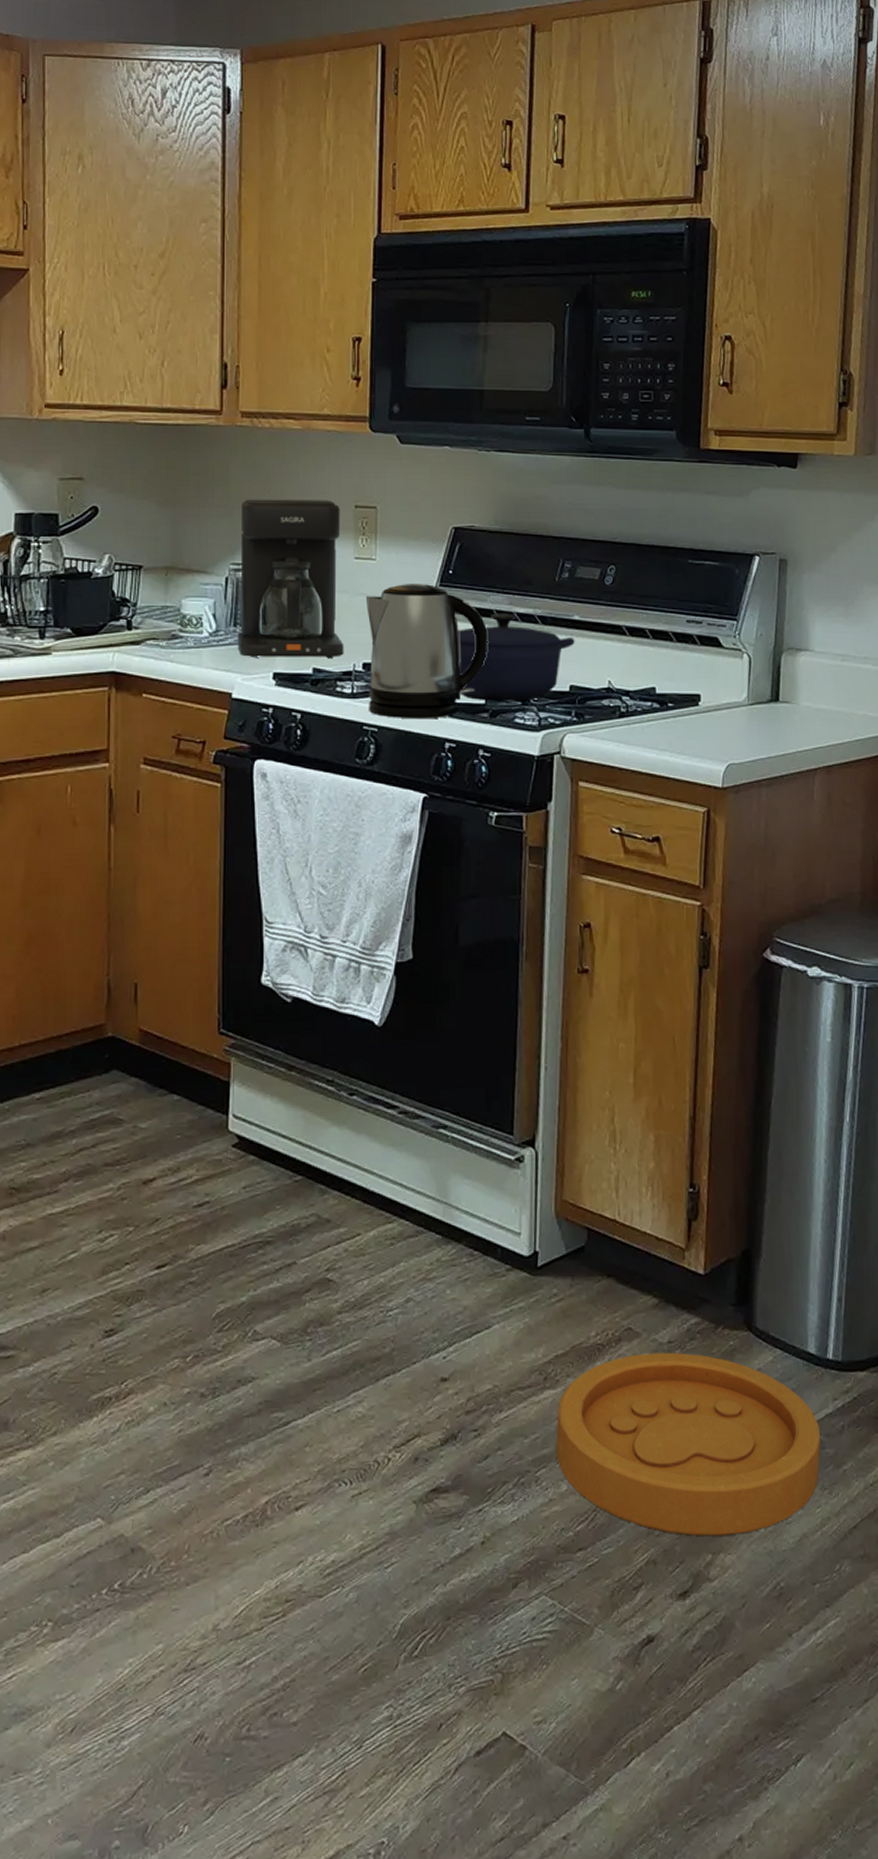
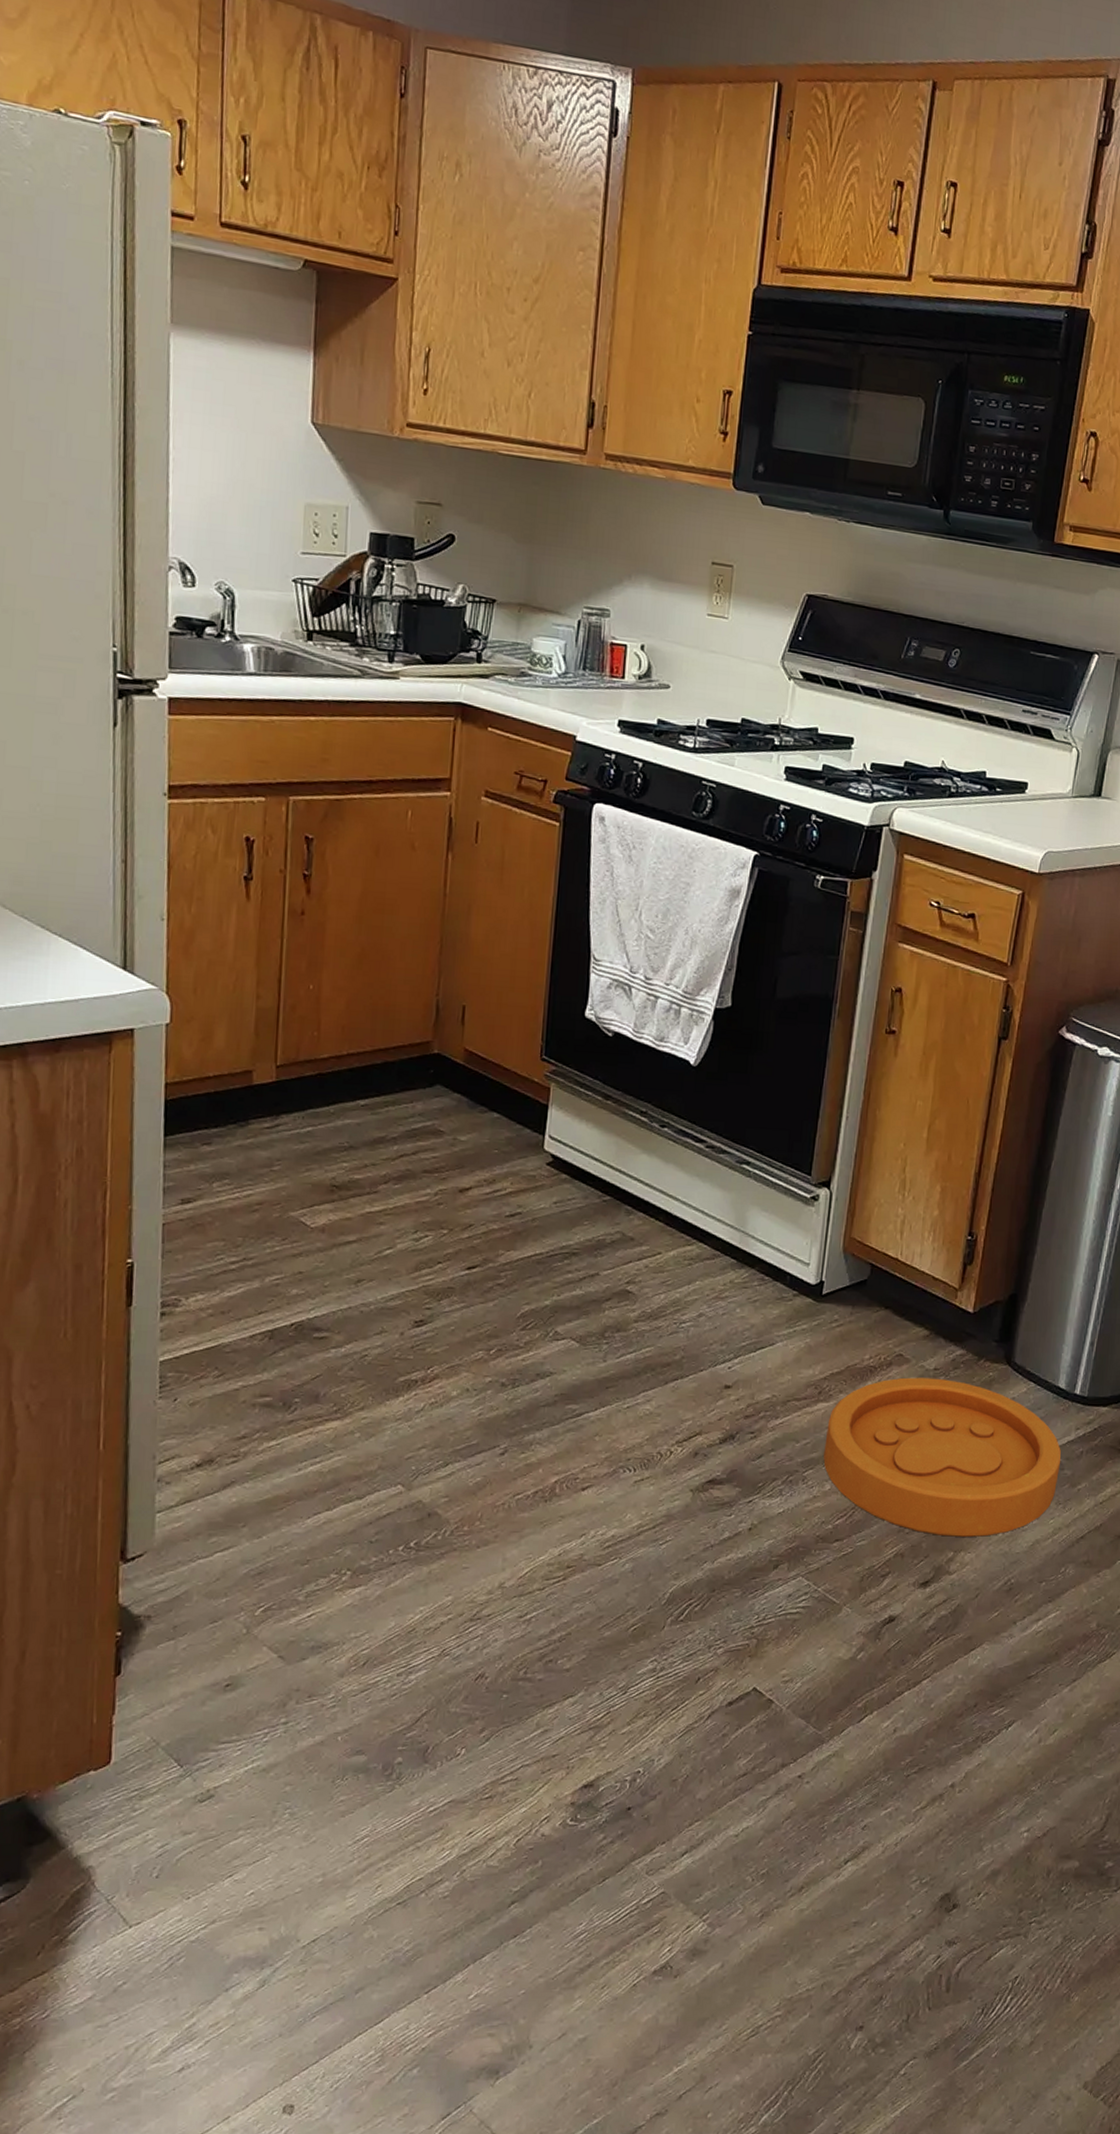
coffee maker: present [237,499,344,659] -> none [585,543,697,711]
kettle: present [366,583,489,720] -> none [709,645,831,782]
cooking pot: present [458,614,575,701] -> none [799,684,914,772]

